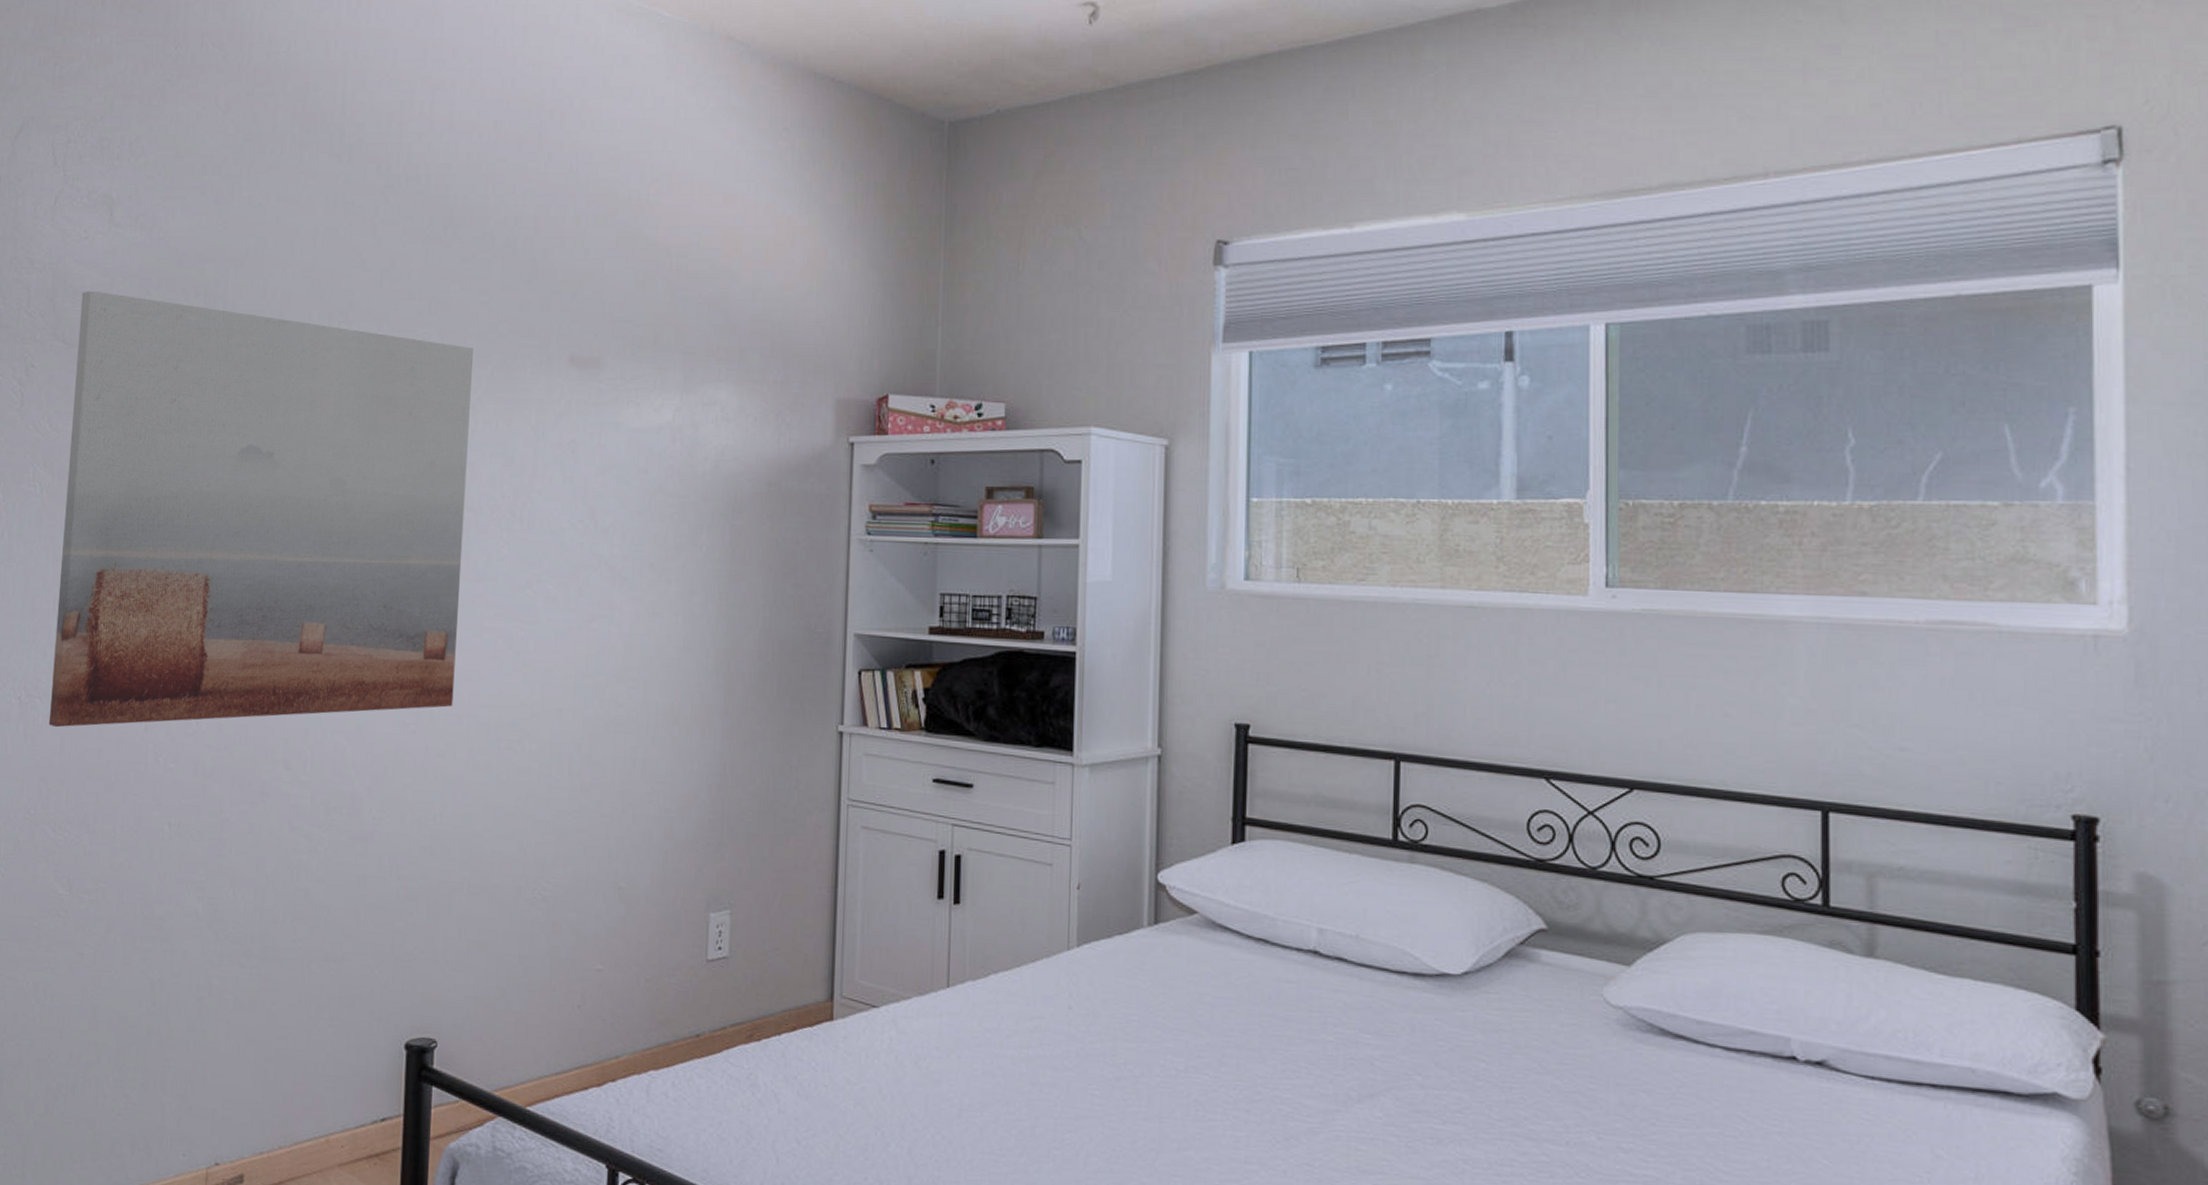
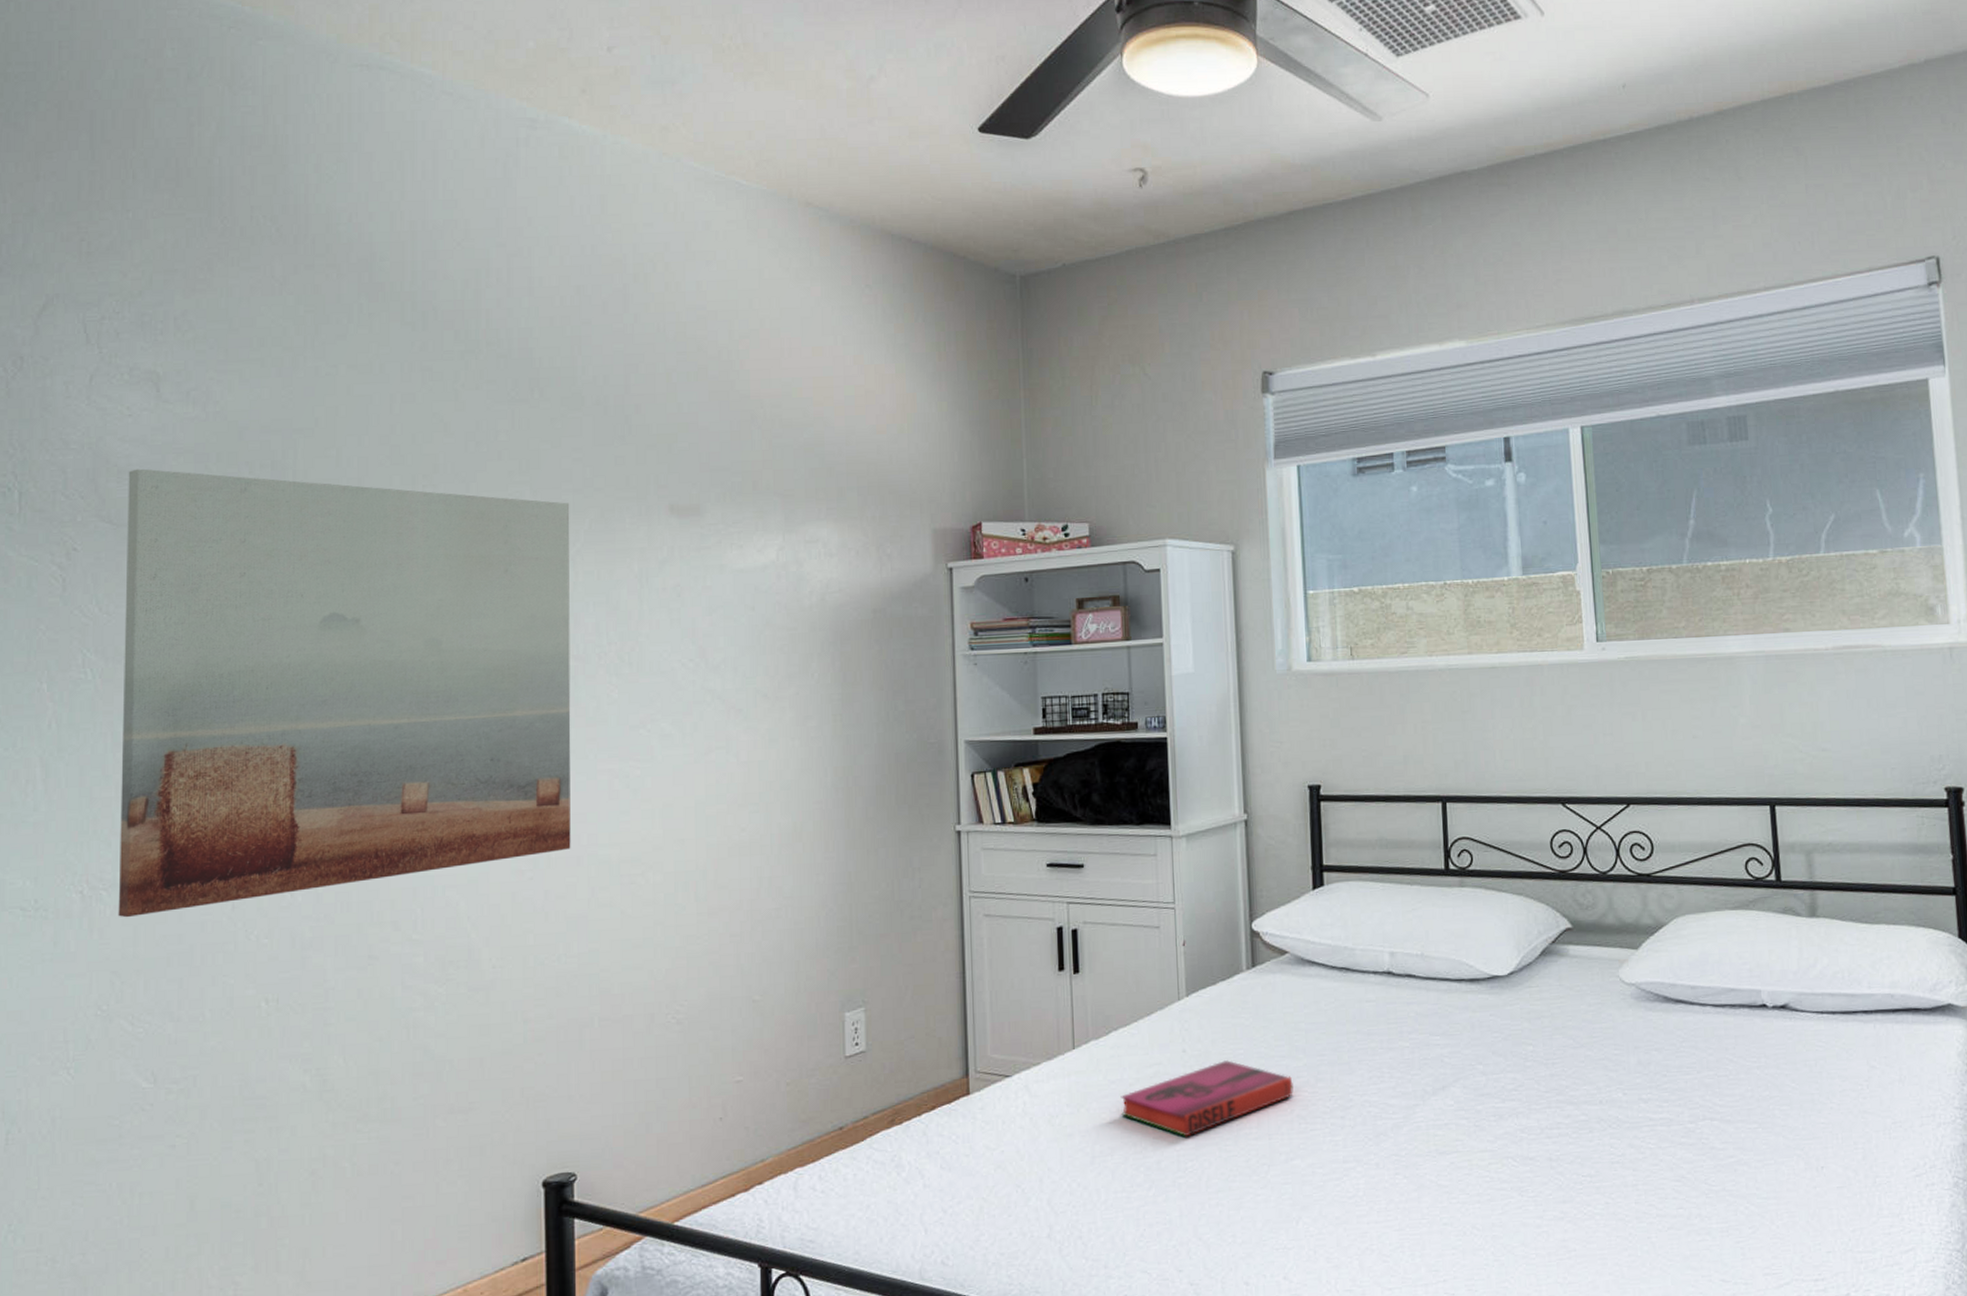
hardback book: none [995,1025,1192,1105] -> present [1120,1060,1294,1137]

